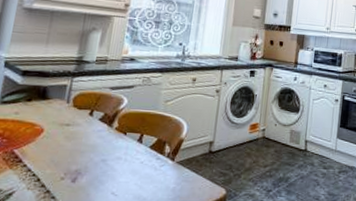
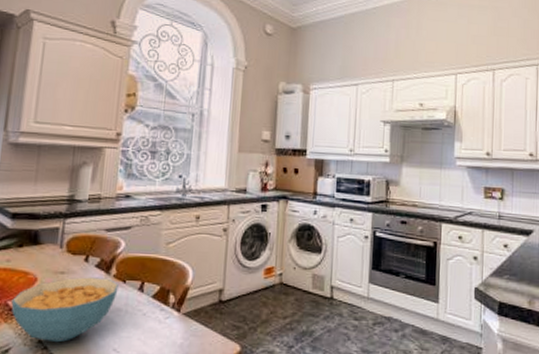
cereal bowl: none [17,129,120,187] -> present [11,277,118,343]

